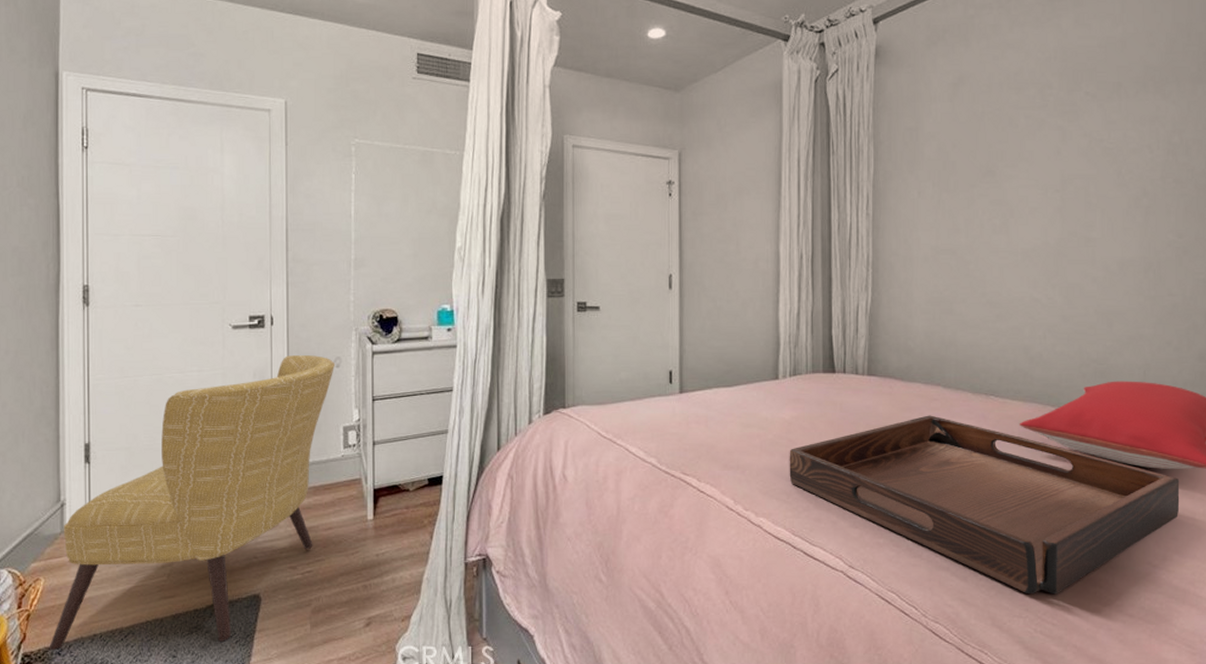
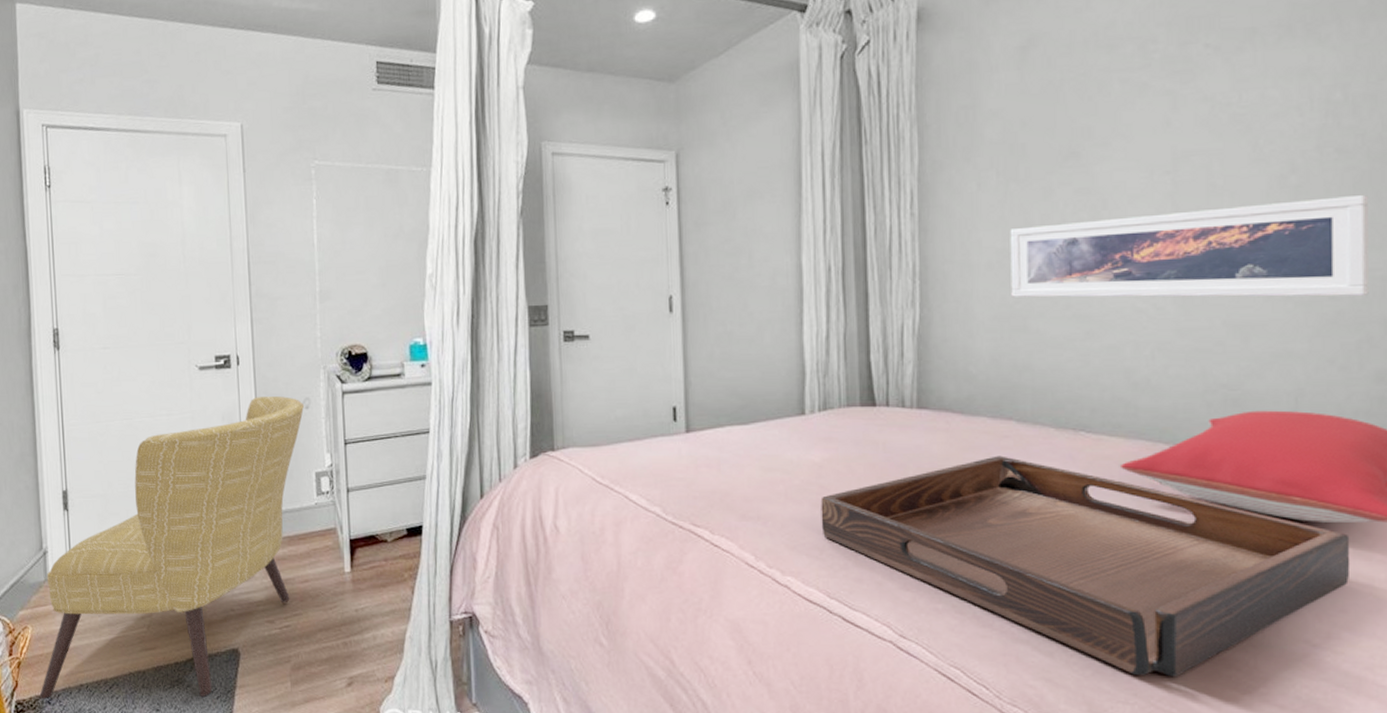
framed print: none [942,216,1195,294] -> present [1010,195,1369,298]

